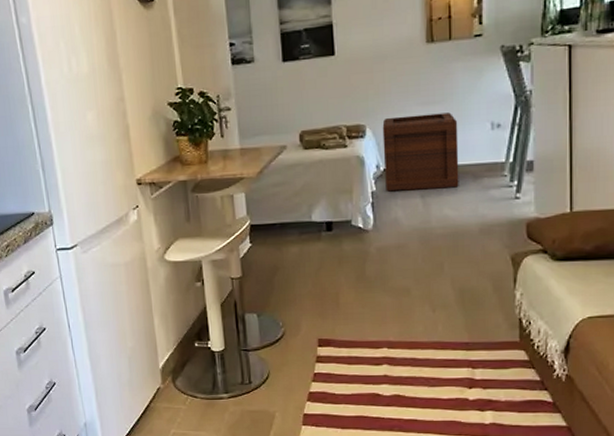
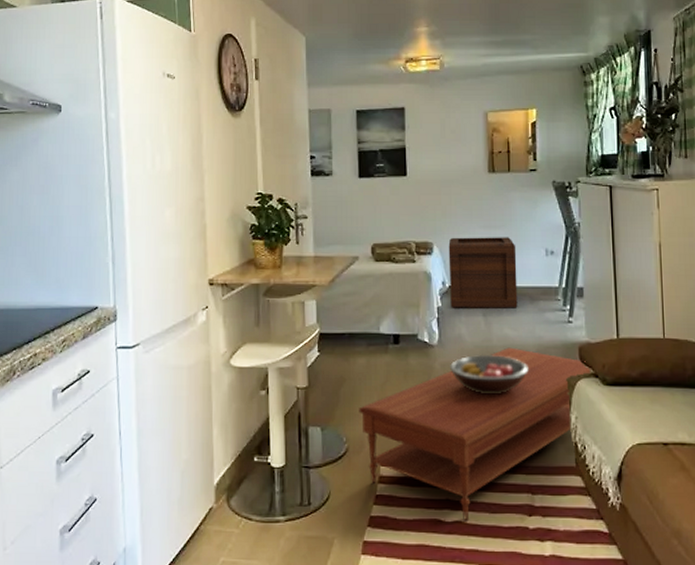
coffee table: none [293,228,540,395] -> present [359,347,591,522]
fruit bowl: none [386,236,470,276] -> present [450,354,529,395]

